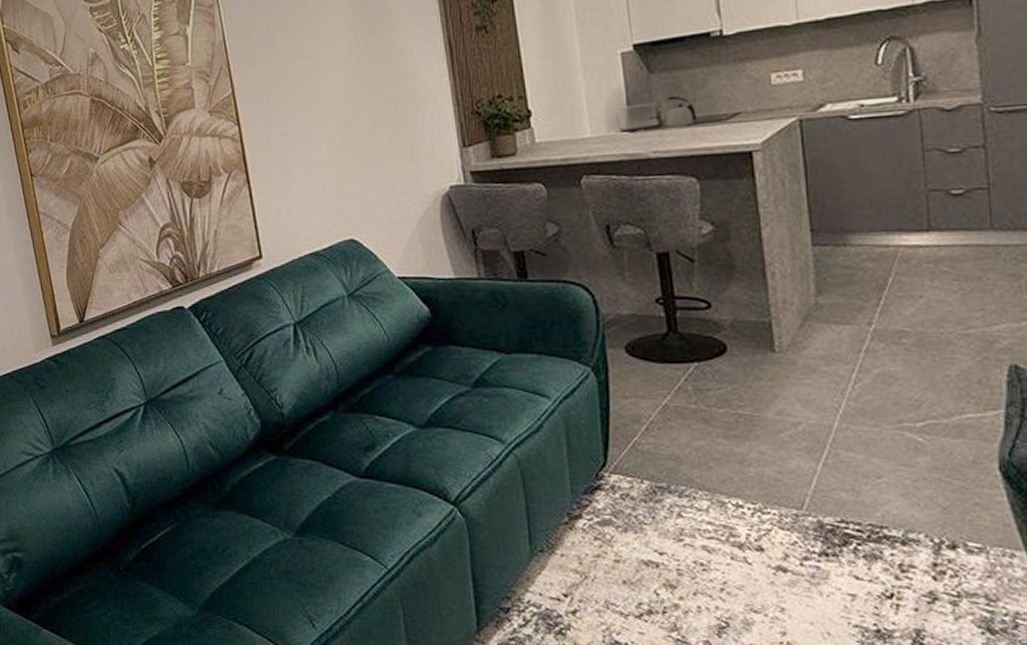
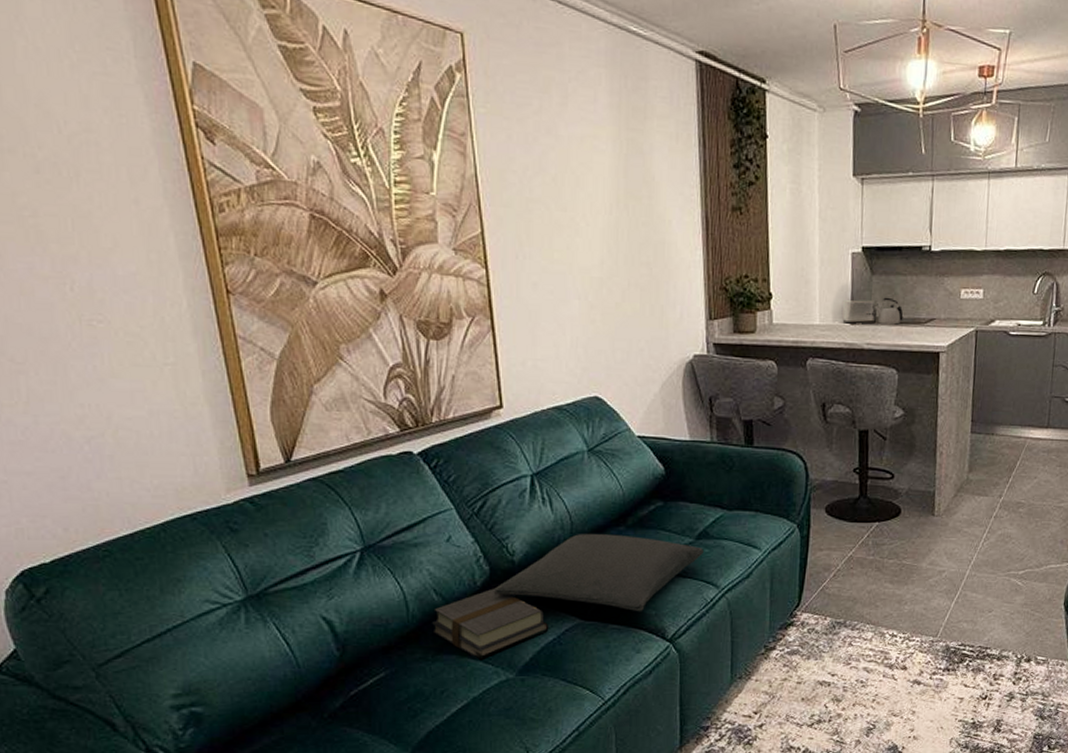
book: none [209,442,323,519] -> present [431,588,549,661]
pillow: none [265,384,482,470] -> present [493,534,704,612]

